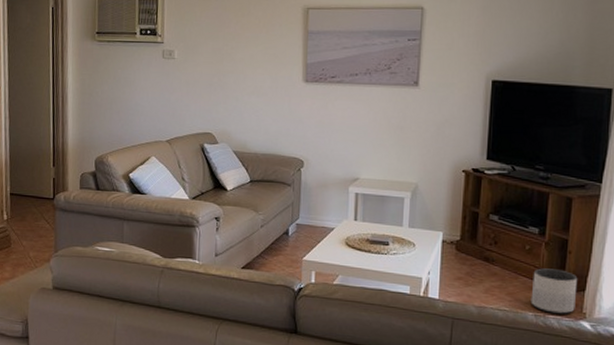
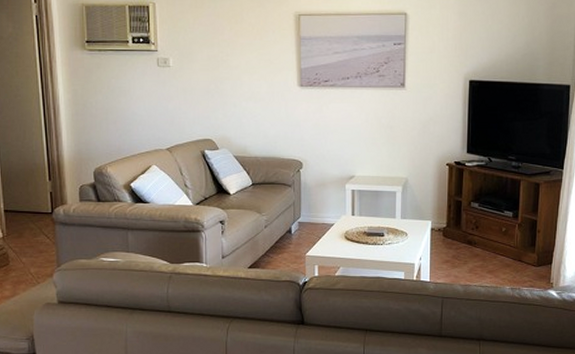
planter: present [531,268,578,314] -> none [508,247,546,285]

